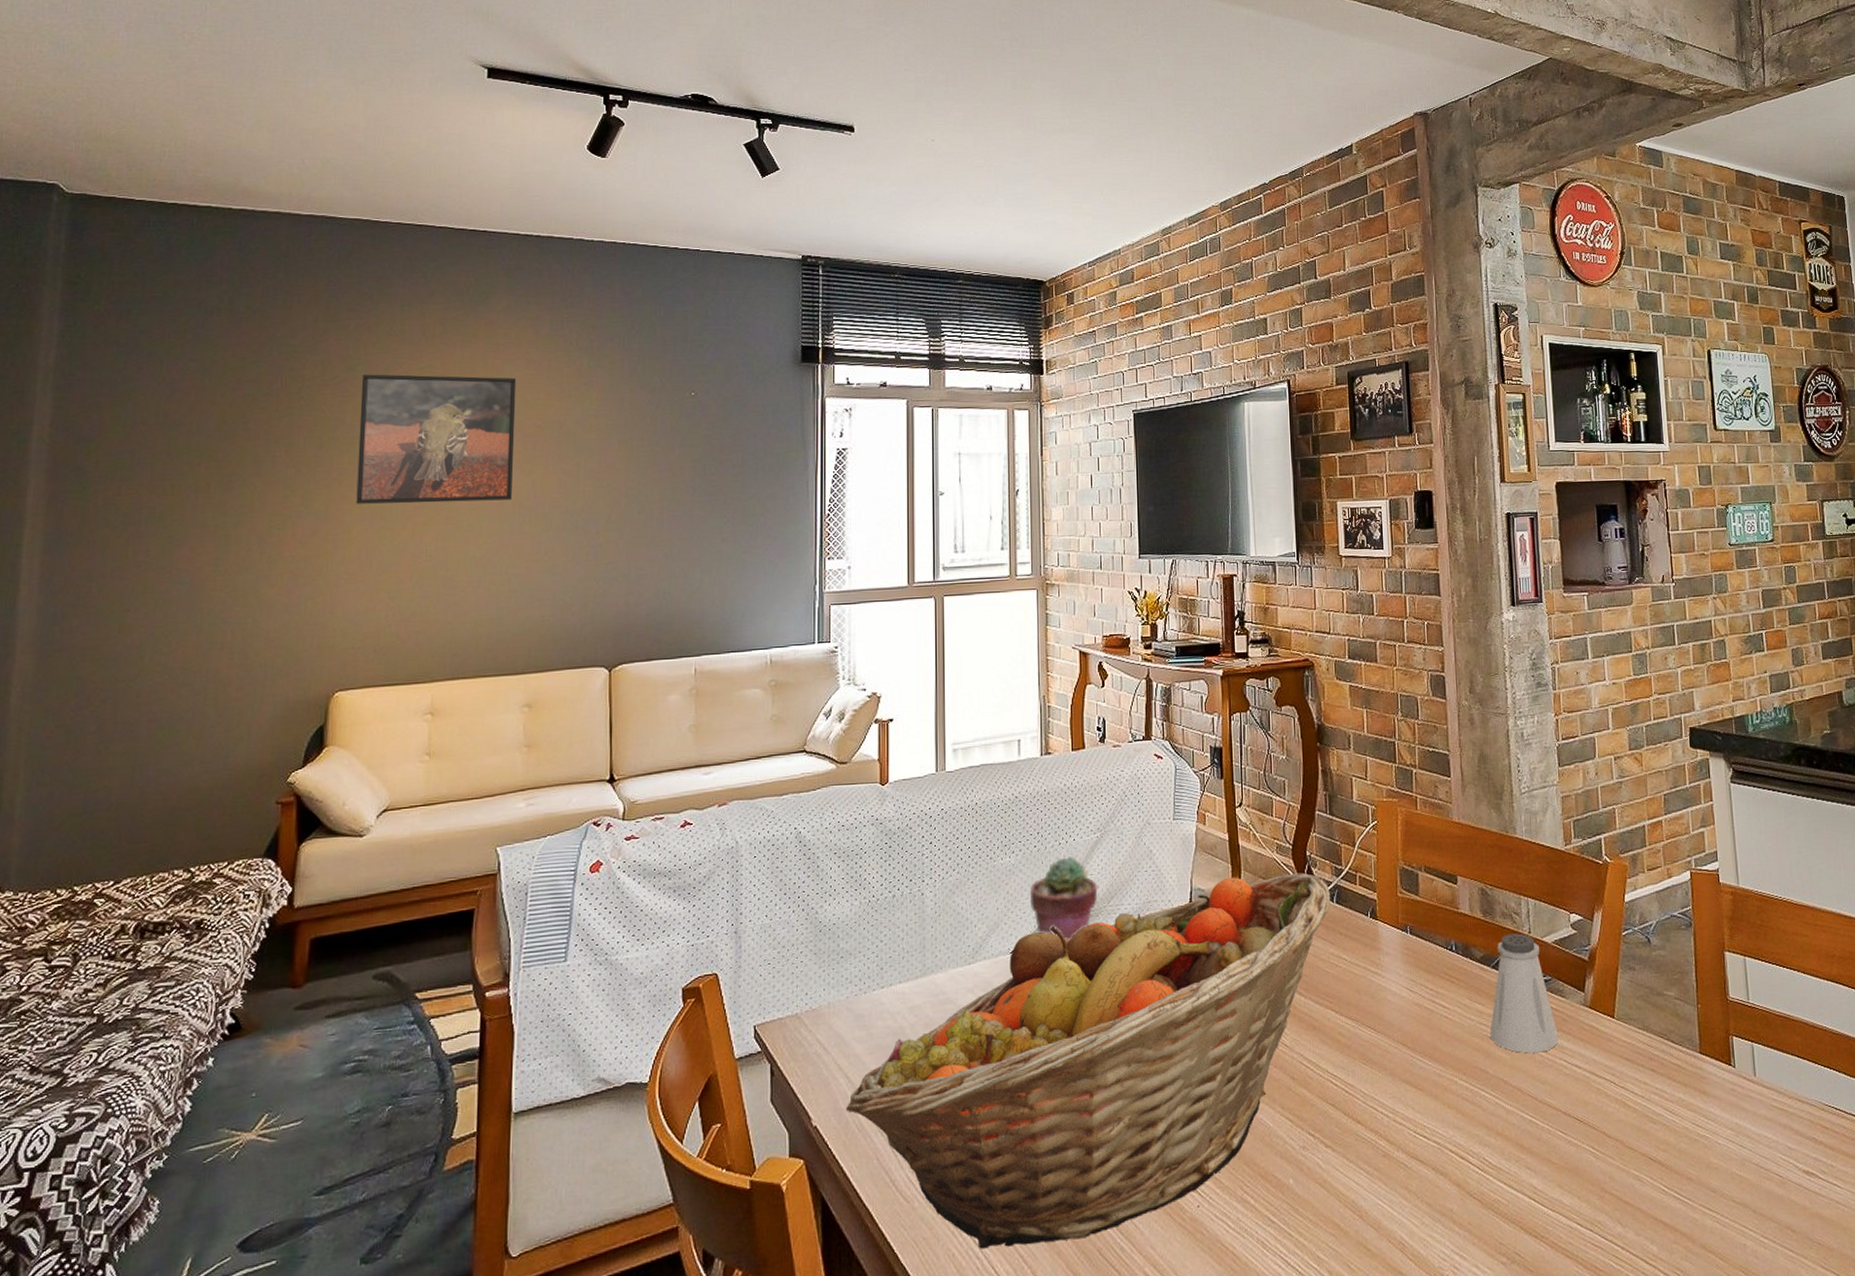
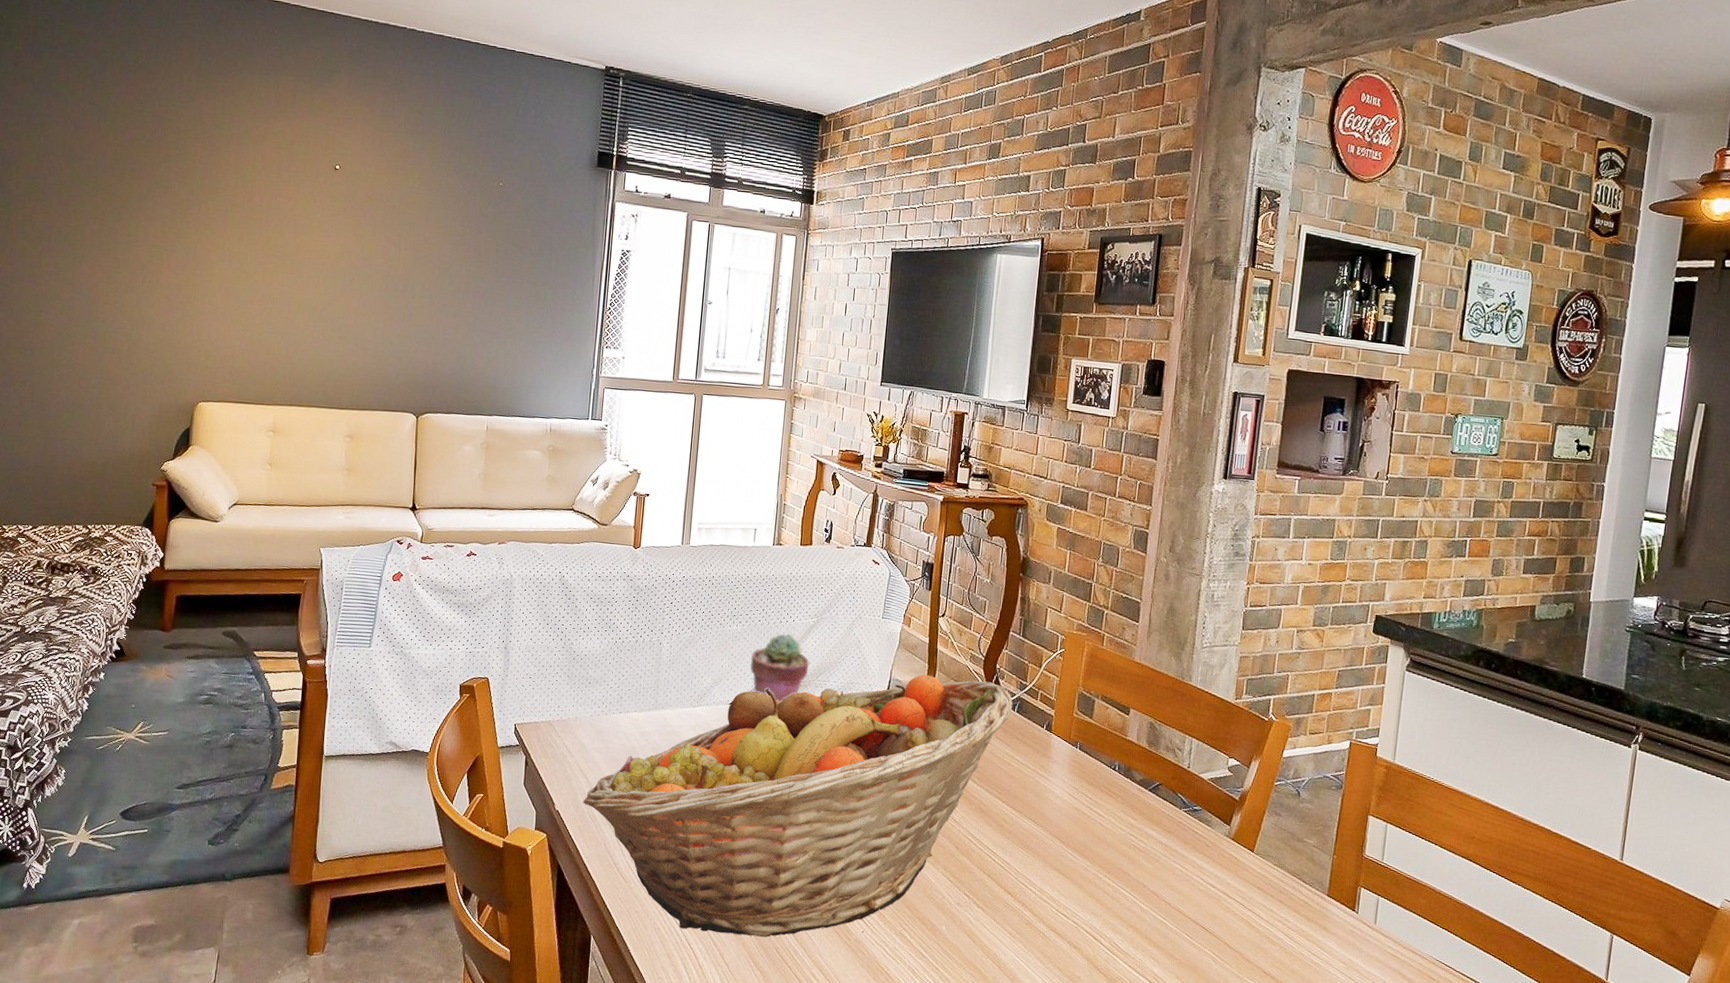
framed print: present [356,374,517,504] -> none [219,132,353,259]
saltshaker: present [1490,933,1558,1054] -> none [1137,765,1200,868]

